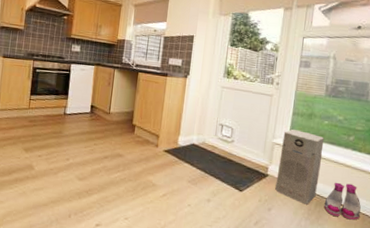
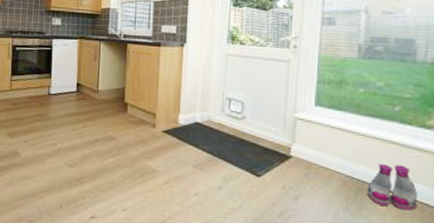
air purifier: present [275,129,324,205] -> none [302,101,361,192]

